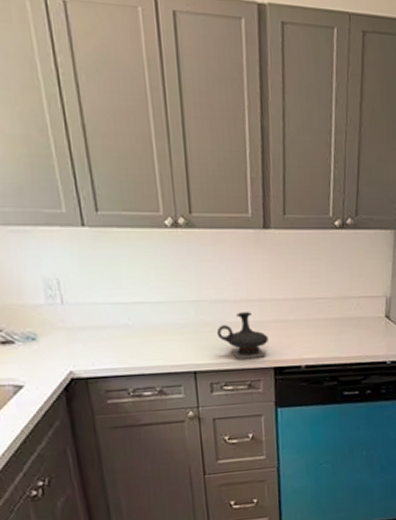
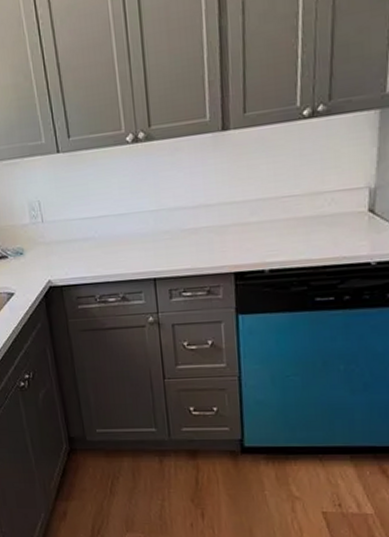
teapot: present [216,312,268,359] -> none [175,217,228,265]

